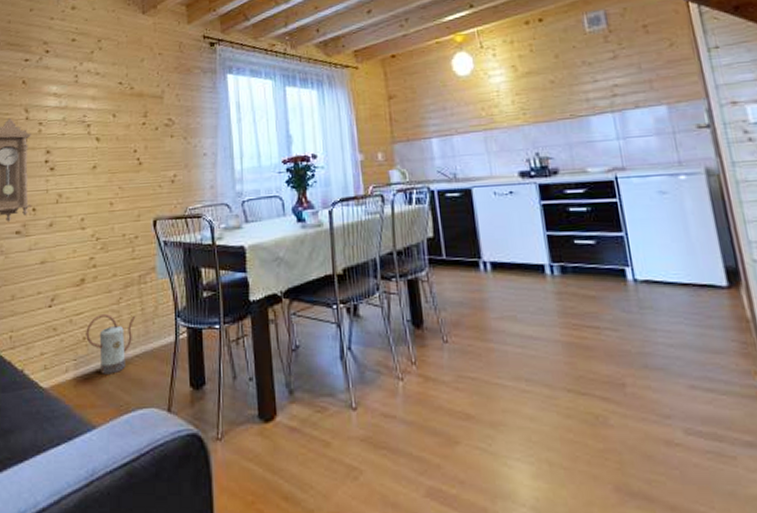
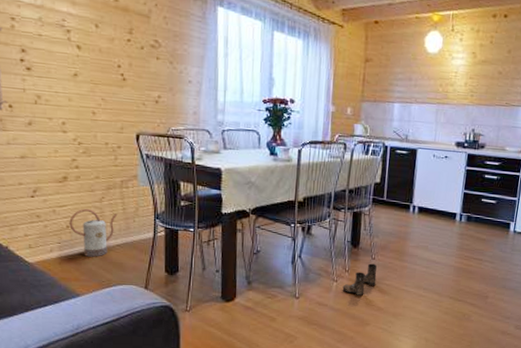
boots: none [411,348,457,398] -> present [342,263,377,295]

